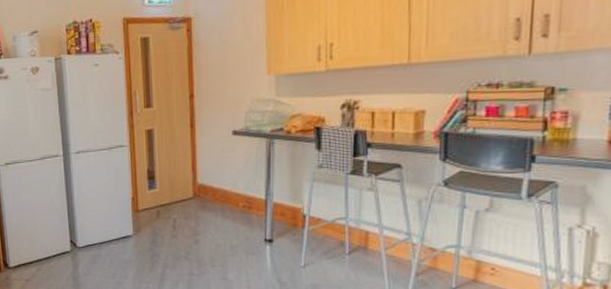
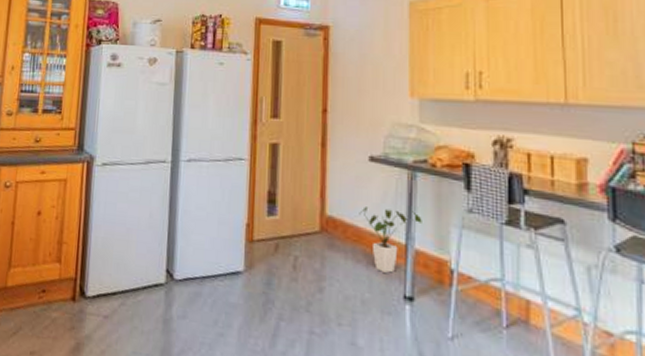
house plant: none [225,172,279,223] -> present [359,207,422,273]

